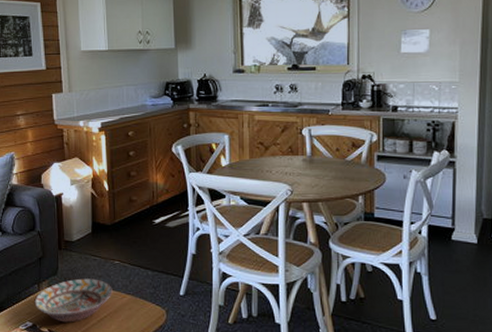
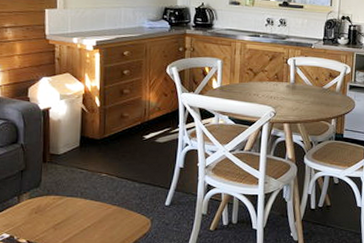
decorative bowl: present [34,278,113,323] -> none [13,190,98,233]

